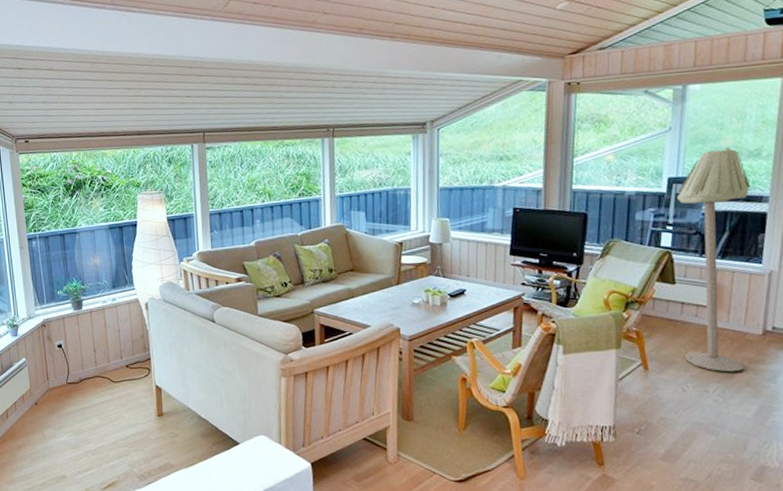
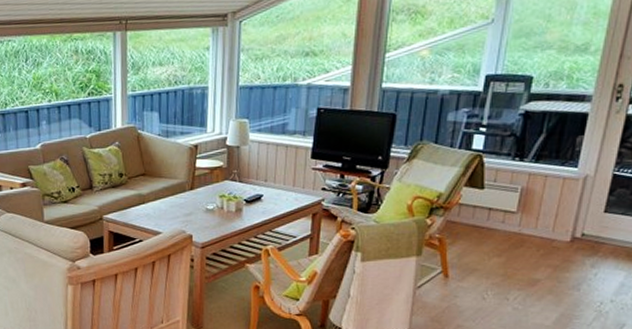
floor lamp: present [677,147,750,372] -> none [488,41,574,280]

